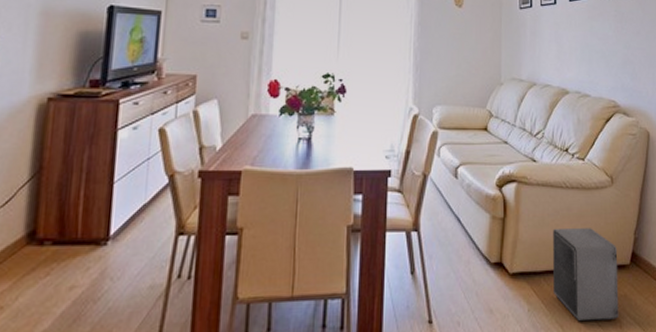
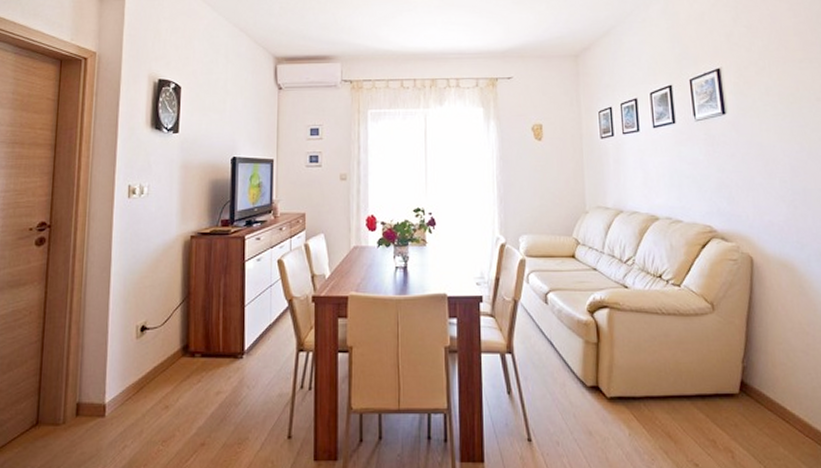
speaker: present [553,228,619,322] -> none [651,354,730,449]

